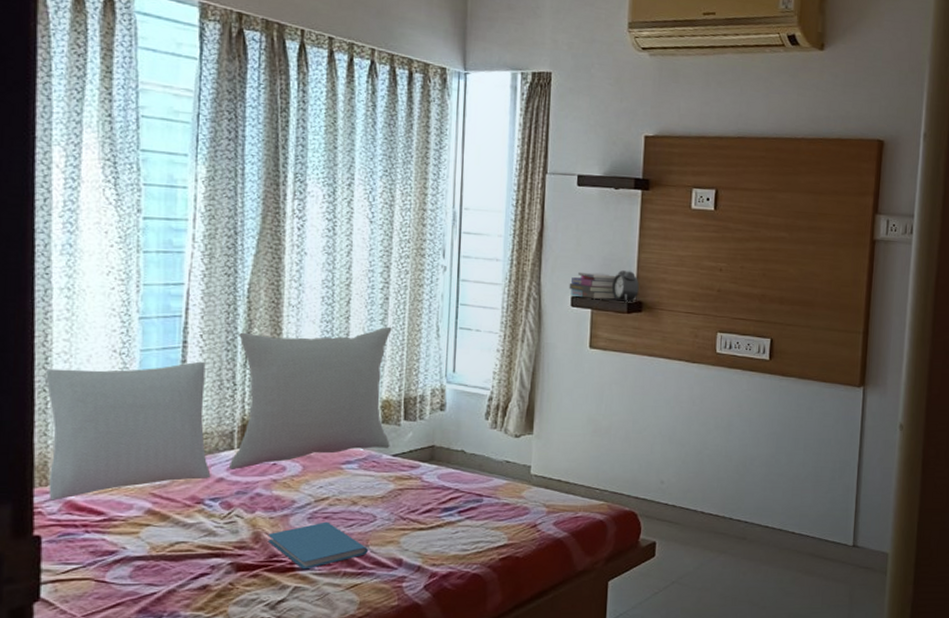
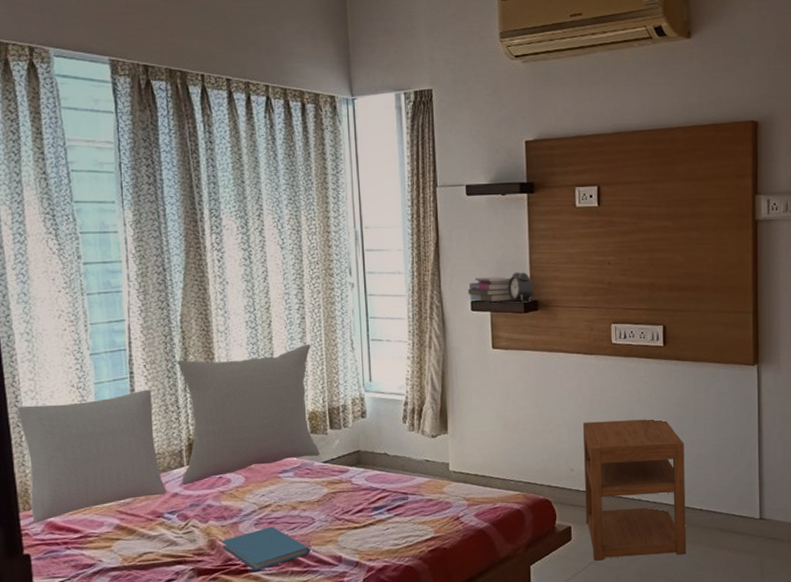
nightstand: none [671,433,782,579] -> present [583,419,687,560]

